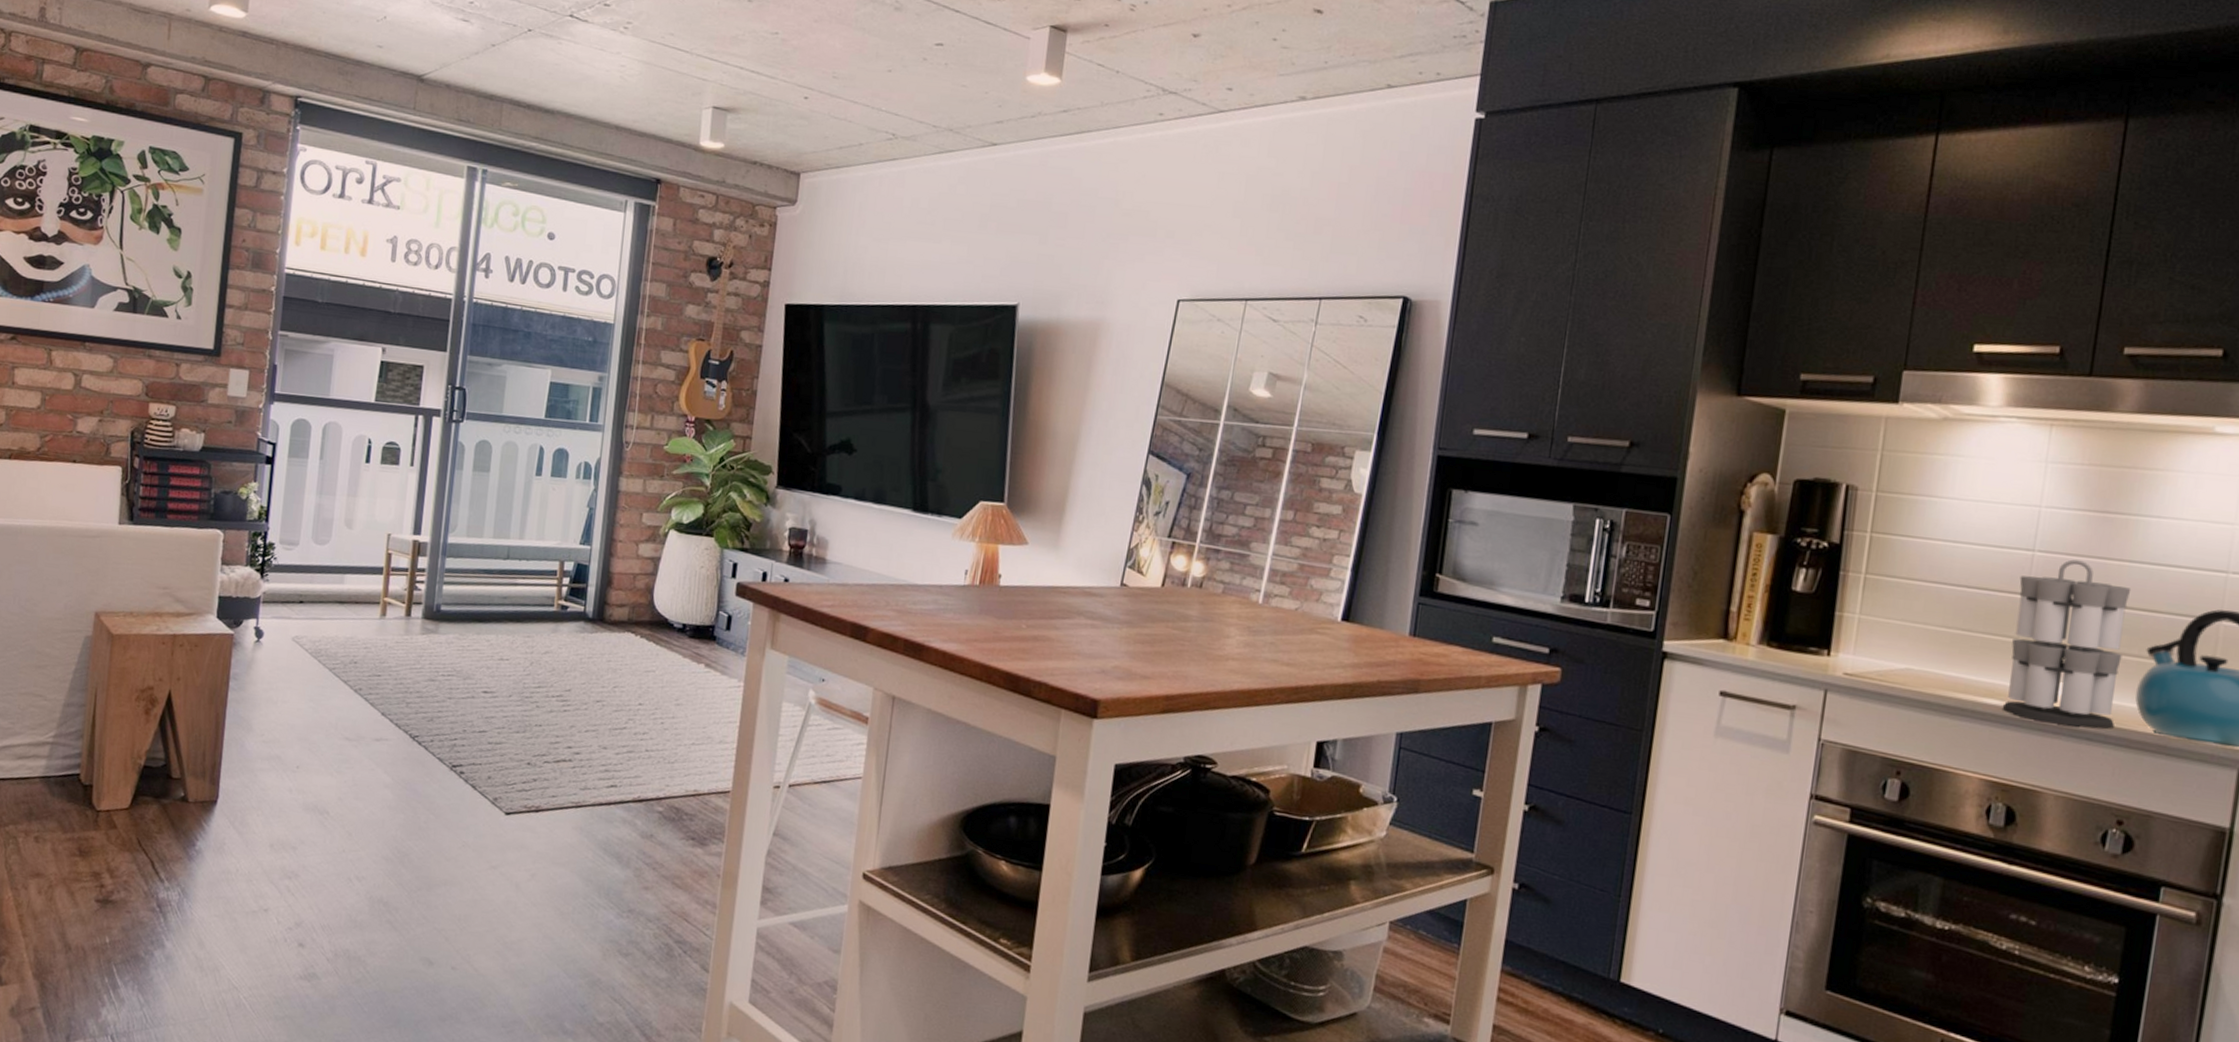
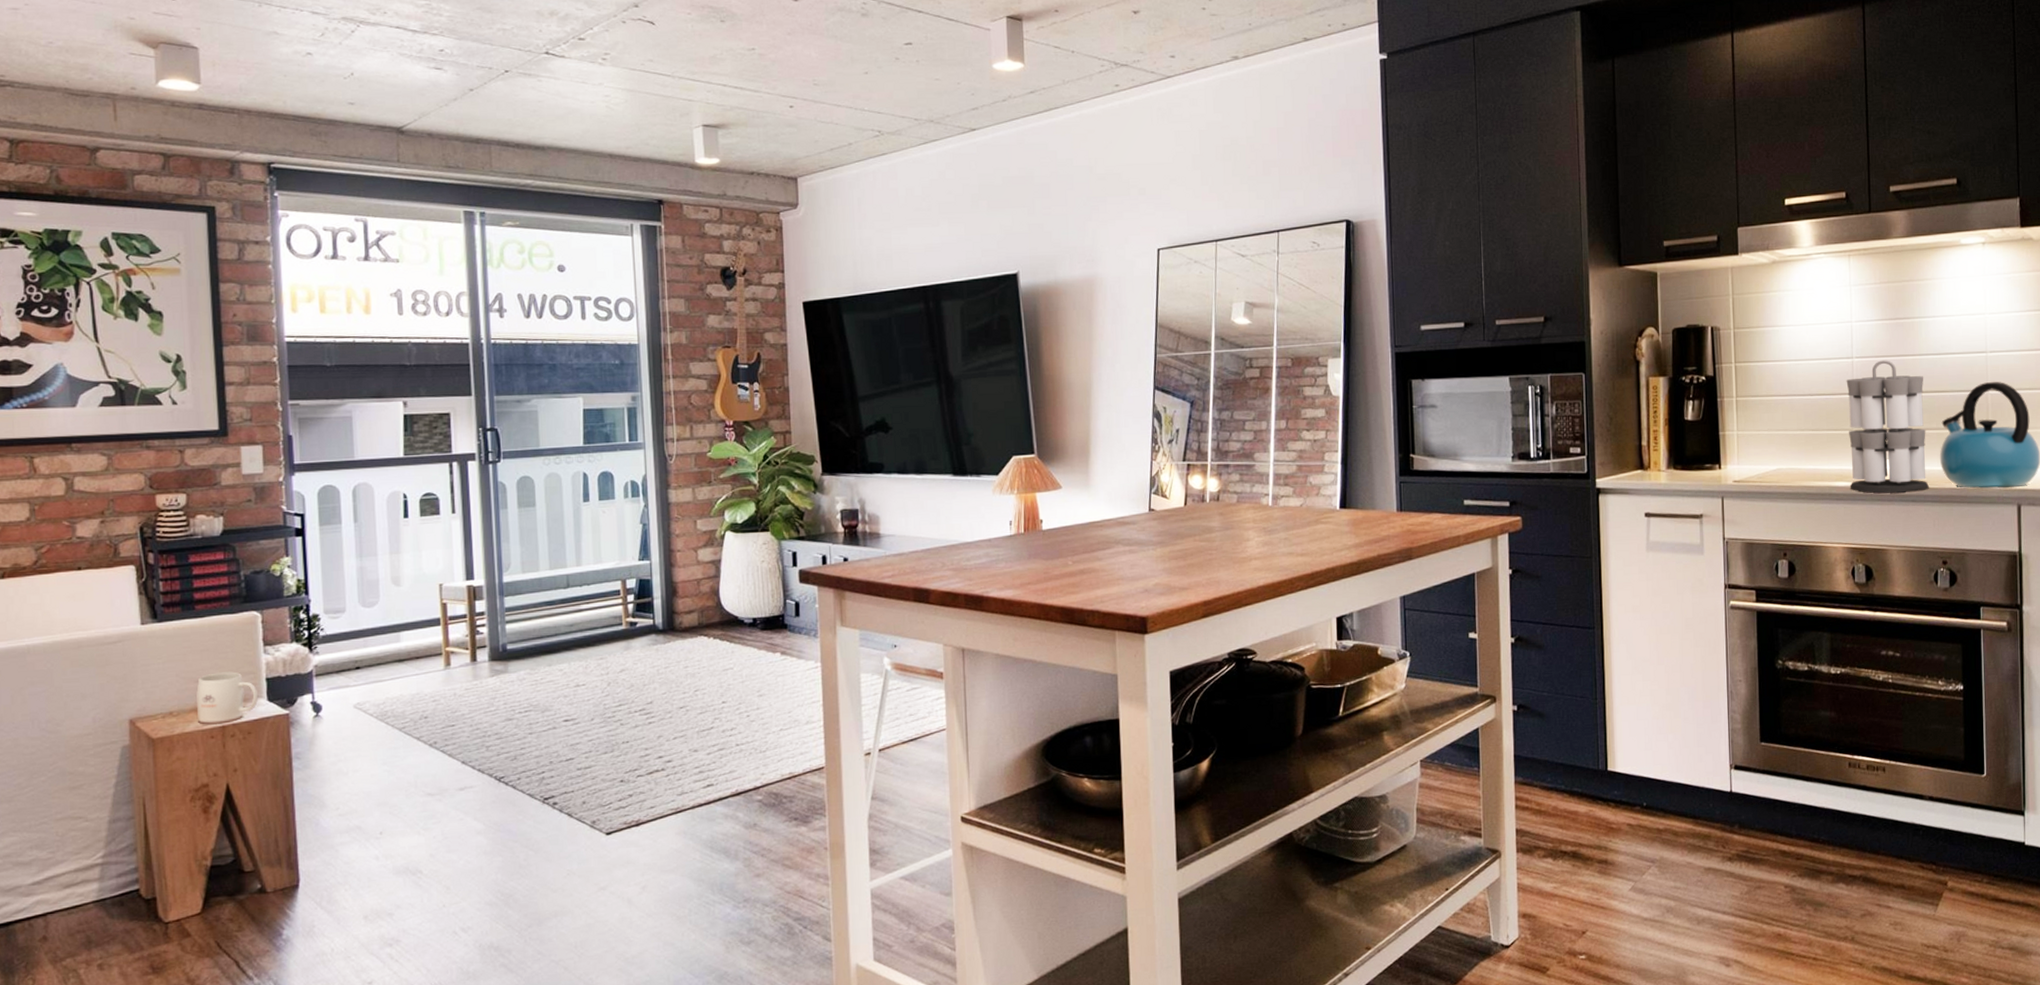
mug: none [153,582,209,633] -> present [196,672,258,725]

